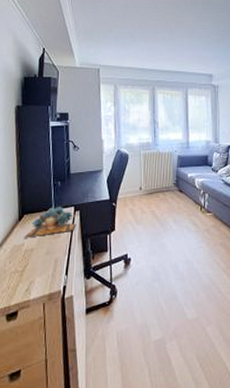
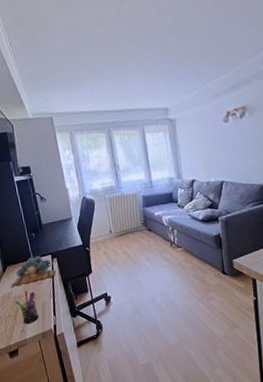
pen holder: none [24,244,49,282] -> present [14,291,39,324]

